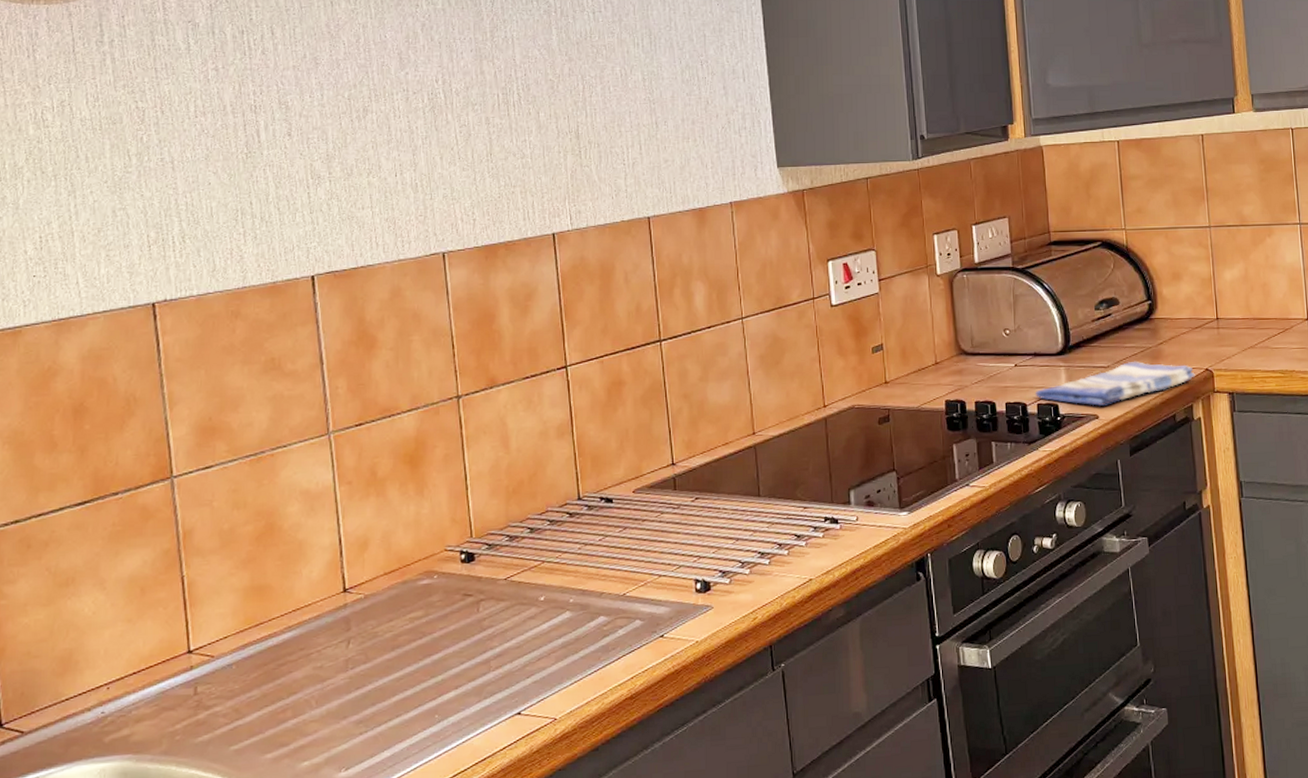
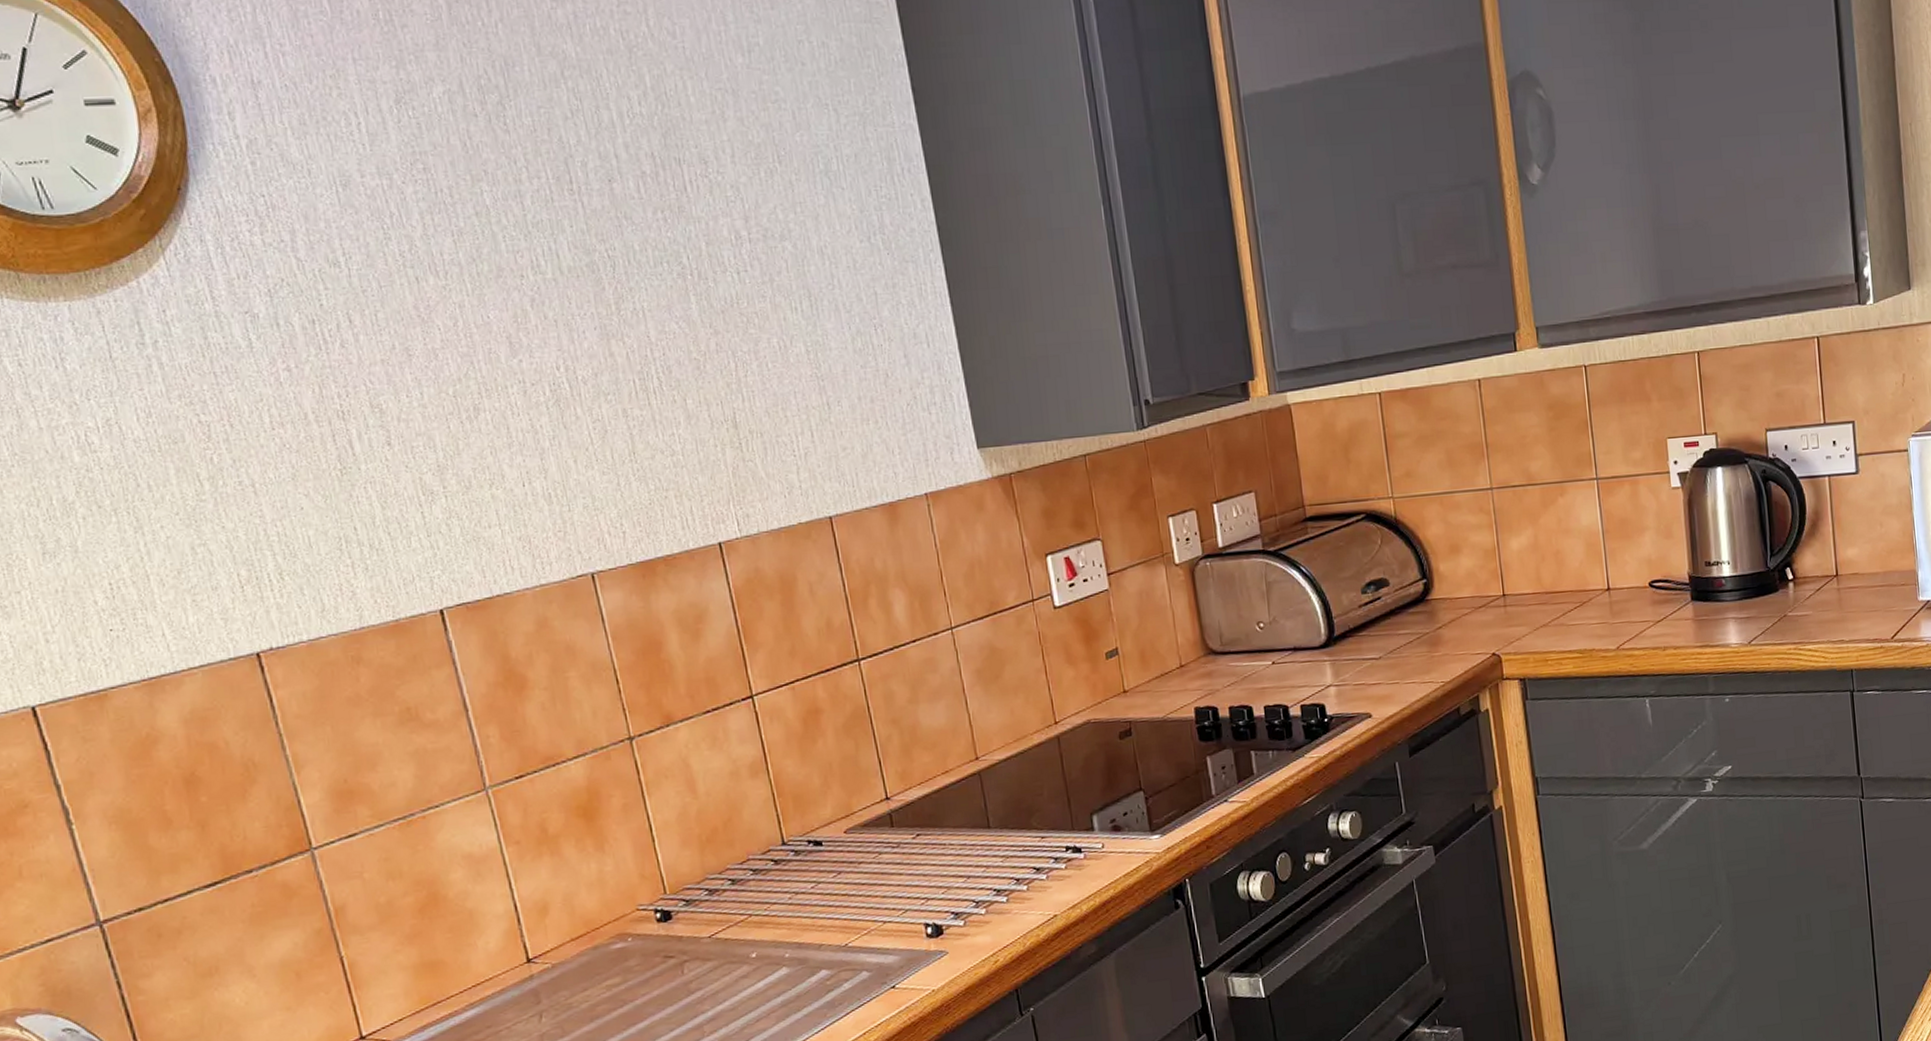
dish towel: present [1035,361,1195,406] -> none [1297,649,1481,704]

